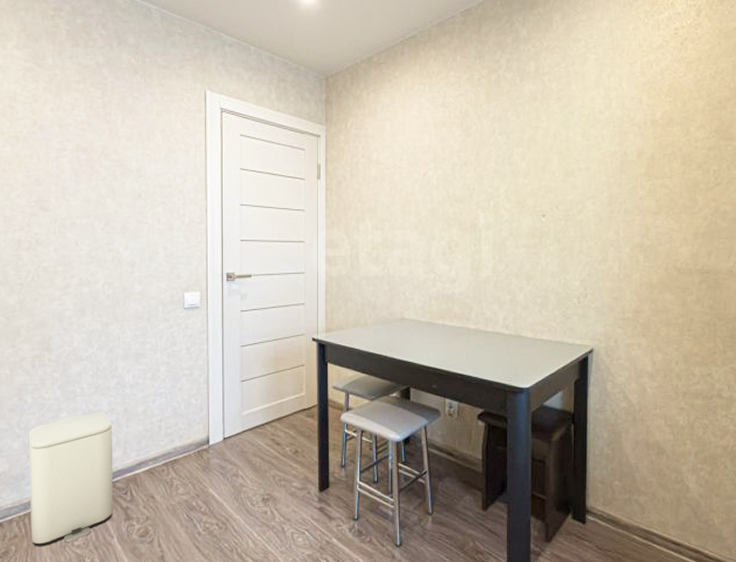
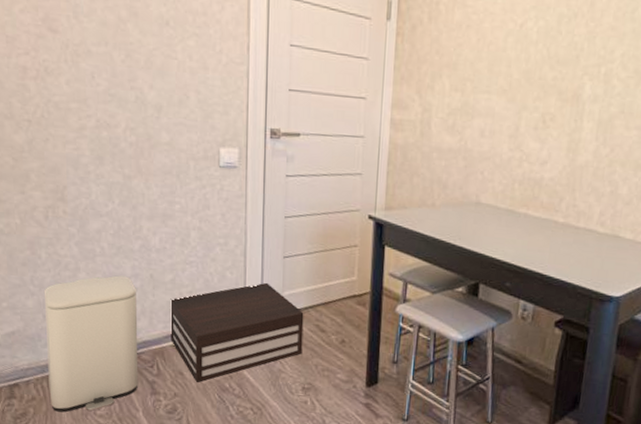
storage box: none [142,406,261,504] -> present [170,283,304,382]

